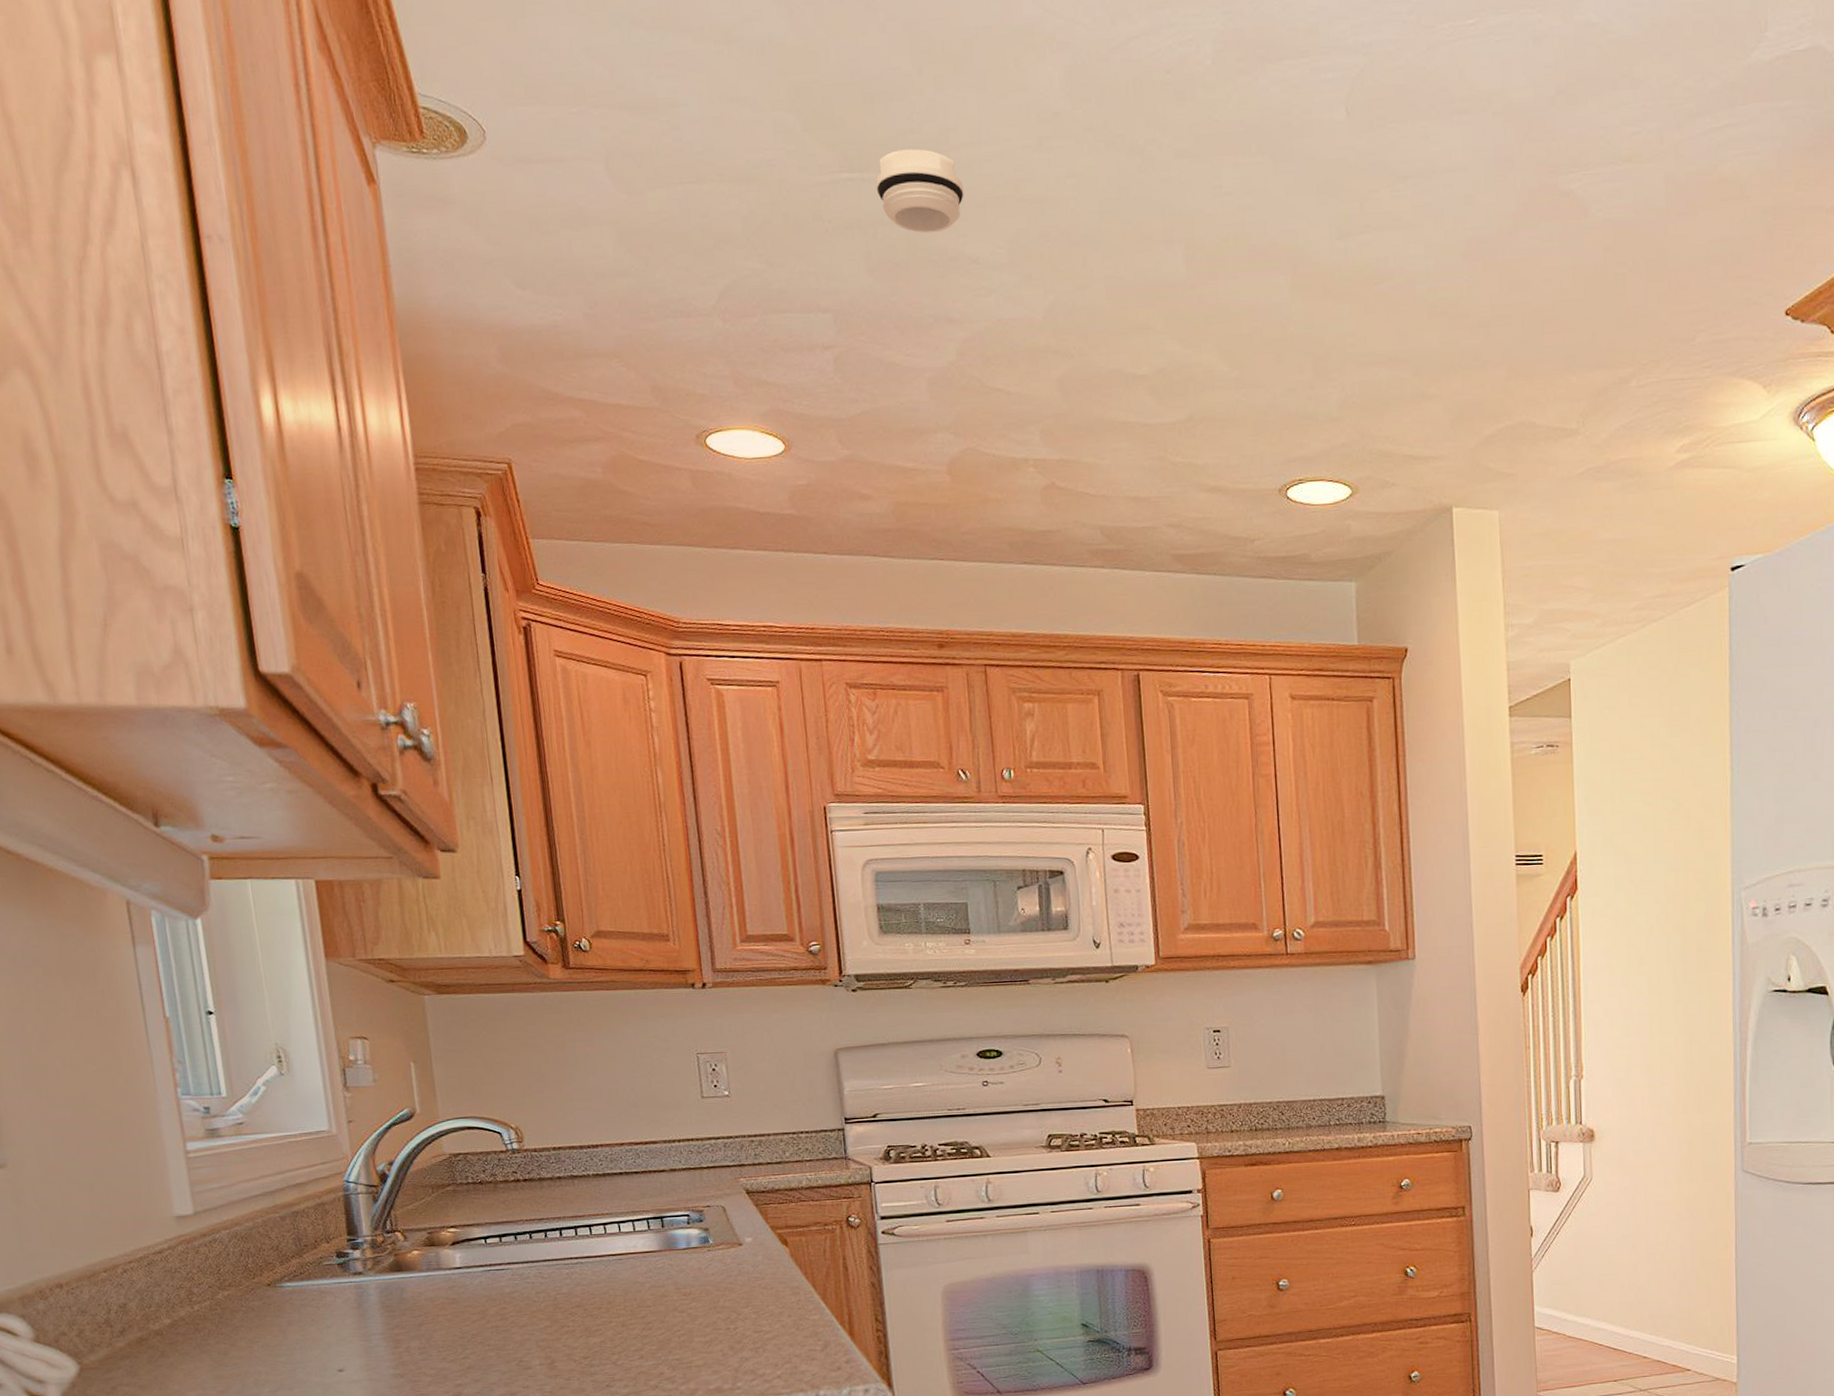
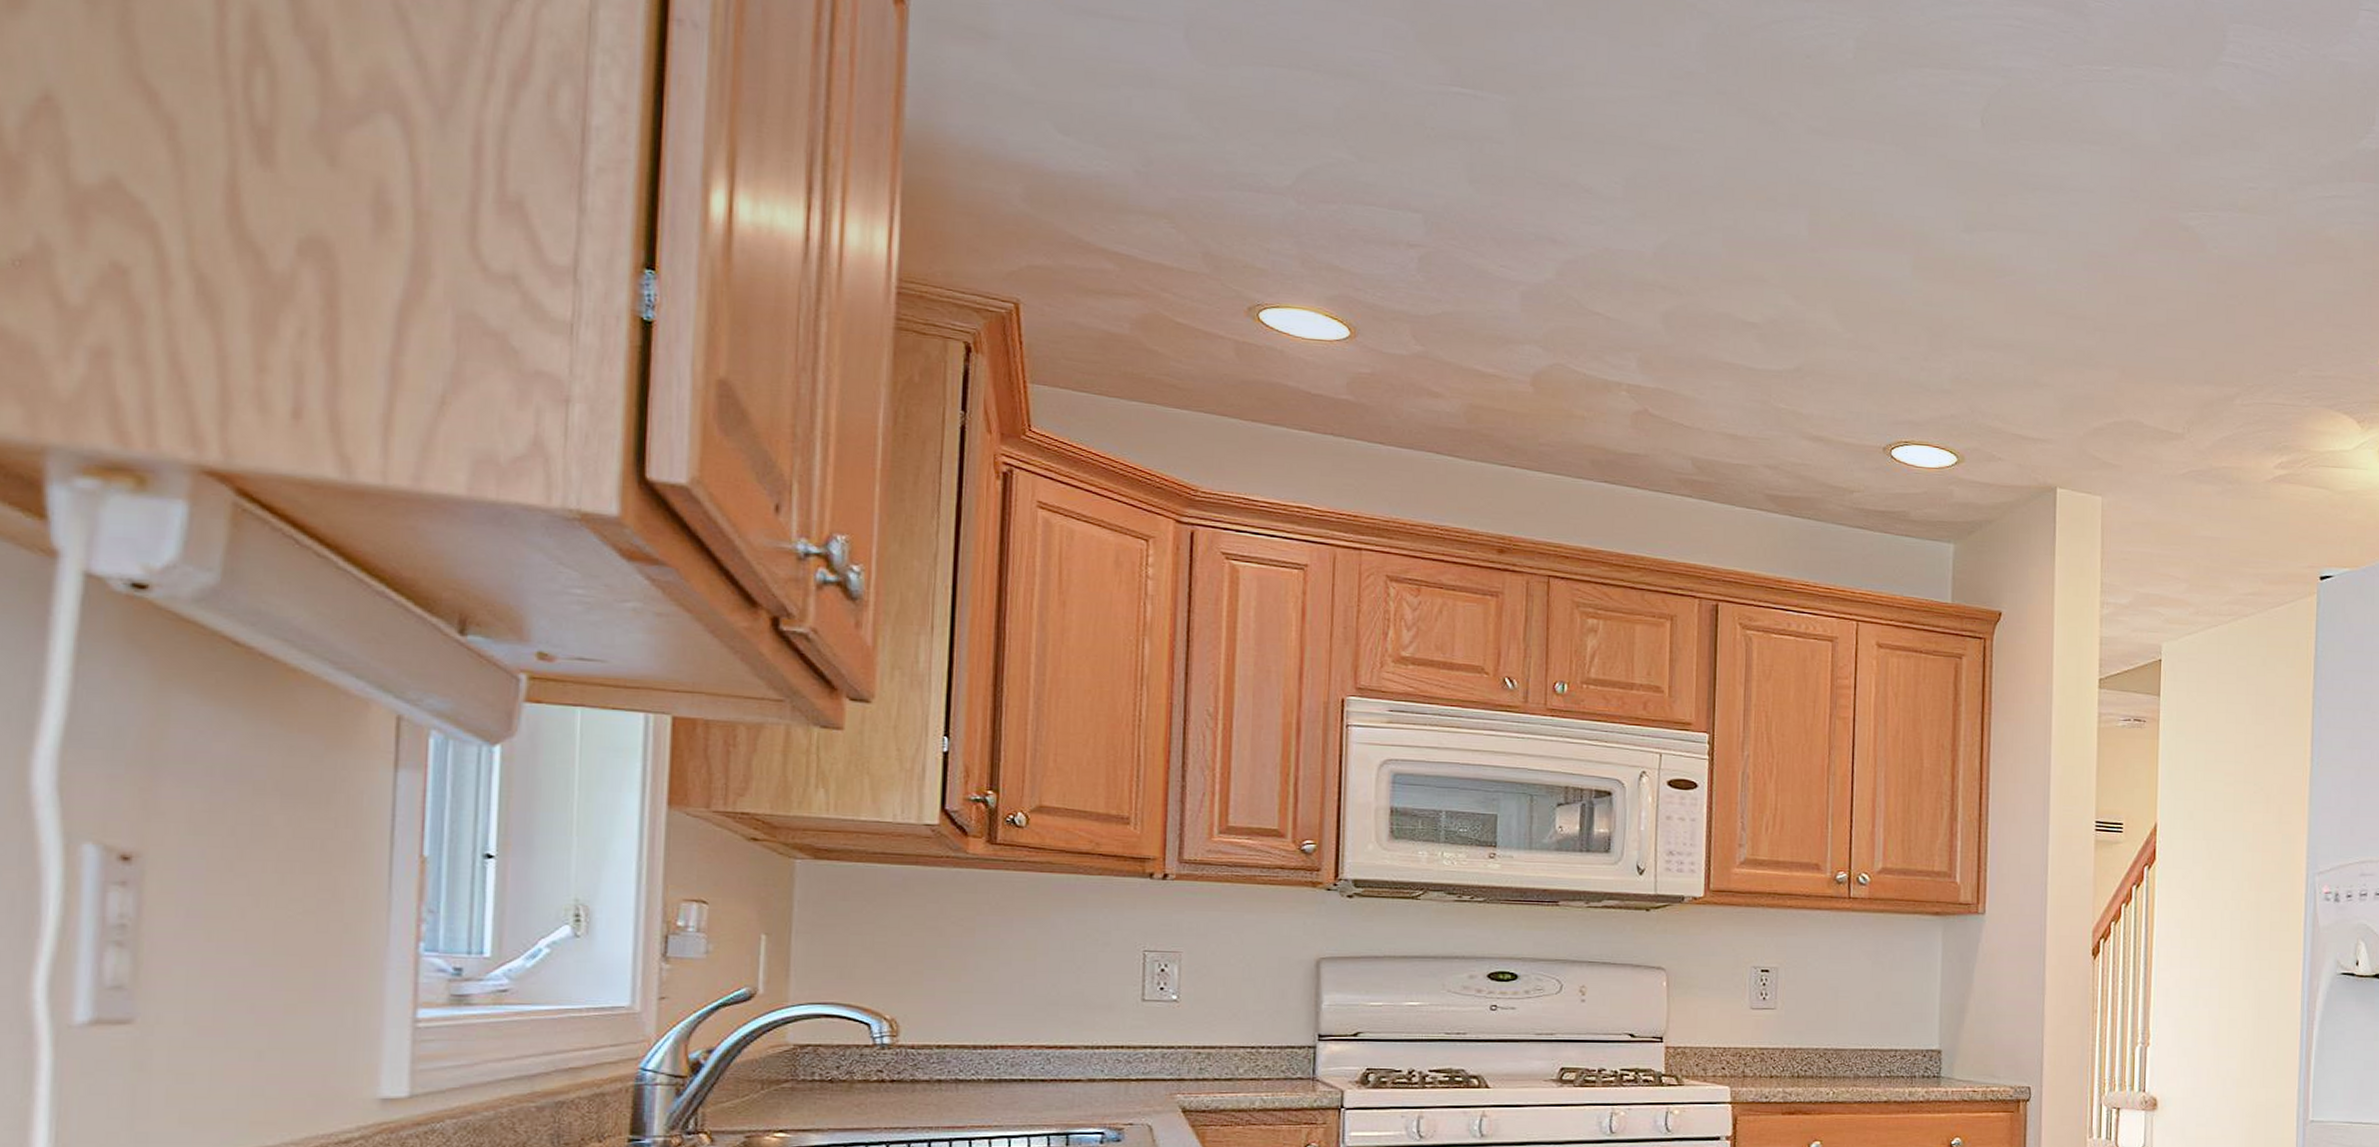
smoke detector: present [875,148,964,234] -> none [1488,76,1583,158]

